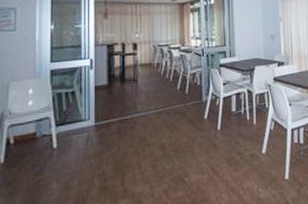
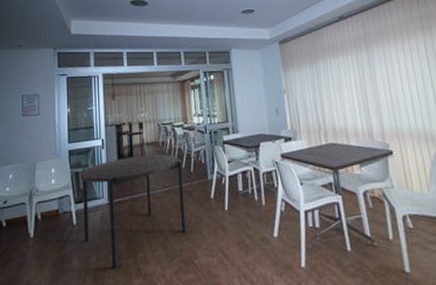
dining table: none [63,75,178,191] -> present [80,154,186,269]

